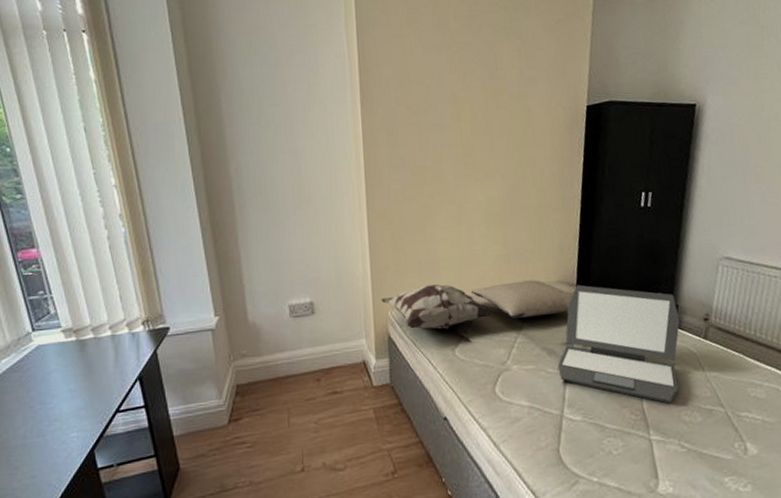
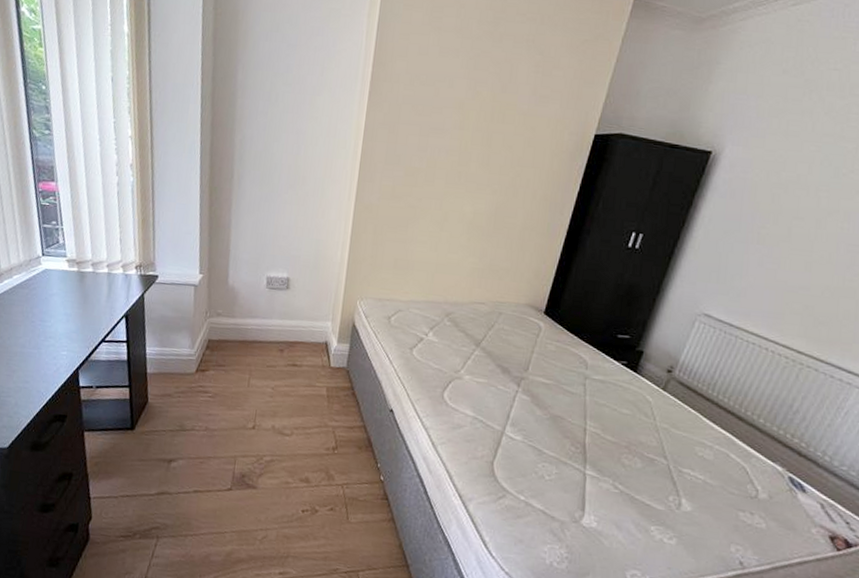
decorative pillow: present [381,284,494,330] -> none [352,283,457,329]
pillow: present [471,280,573,319] -> none [440,295,539,336]
laptop: present [557,284,680,404] -> none [508,311,643,444]

